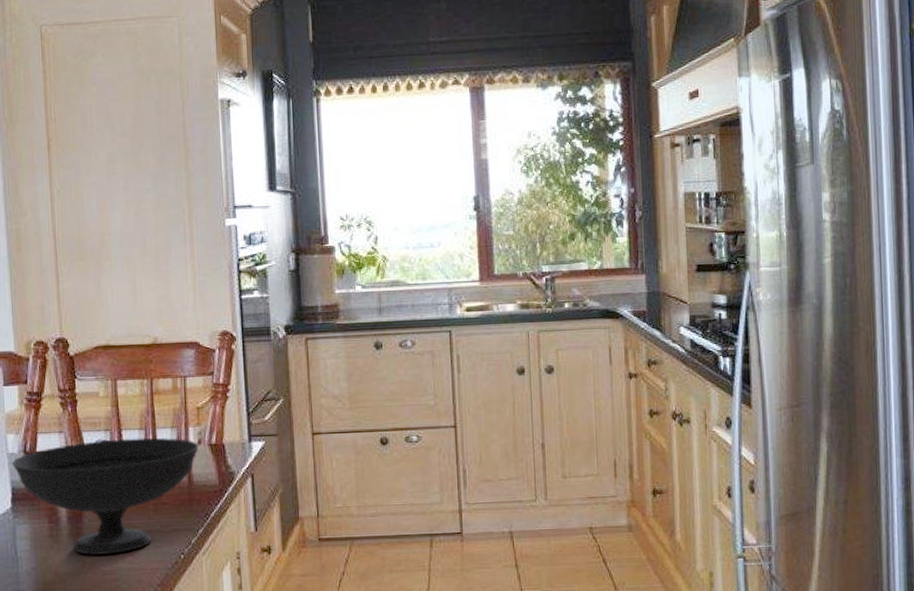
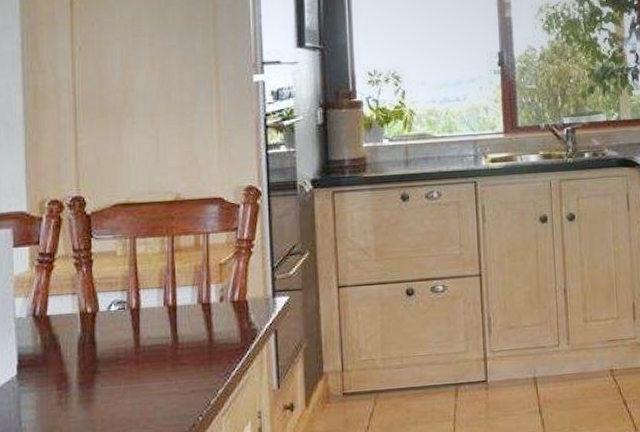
bowl: present [12,437,199,555] -> none [20,296,221,422]

